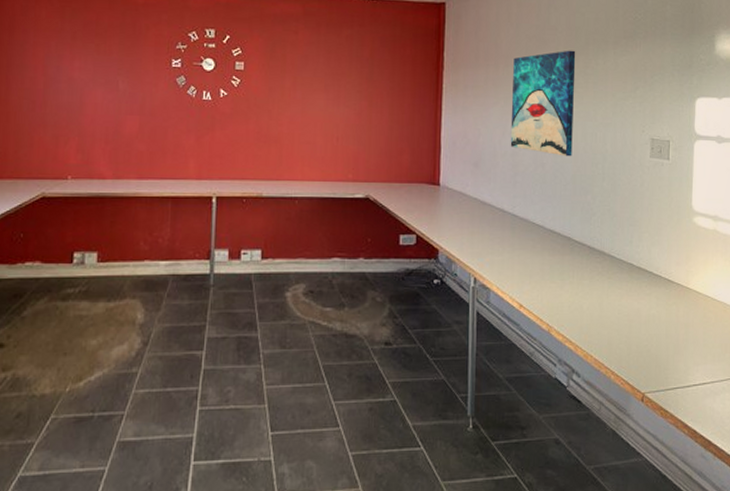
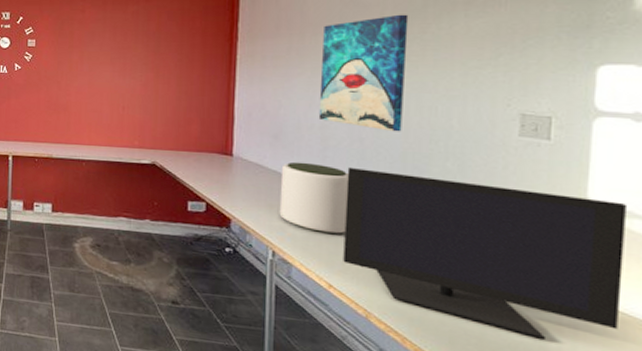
plant pot: none [479,188,534,255] -> present [279,161,349,234]
monitor: none [530,190,715,330] -> present [343,167,628,339]

